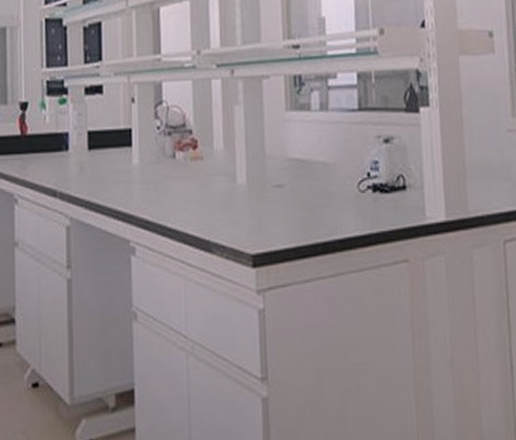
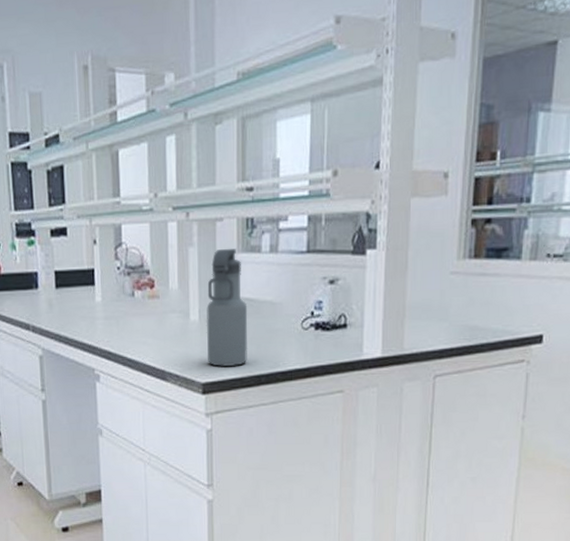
water bottle: none [254,107,302,236] -> present [206,249,248,367]

